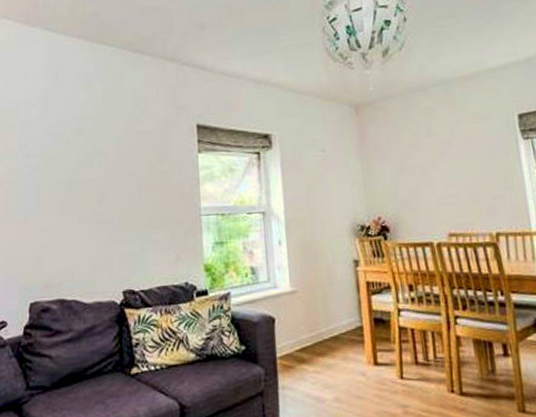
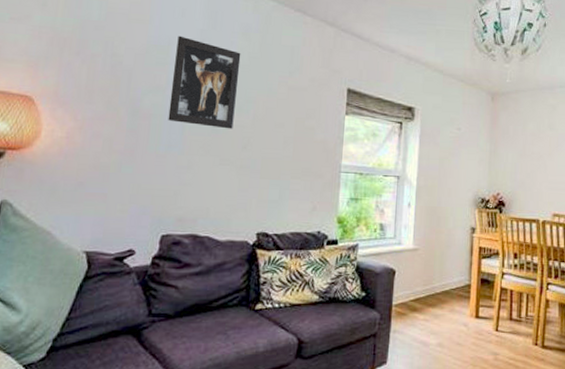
wall art: none [23,97,87,185] -> present [168,35,241,129]

